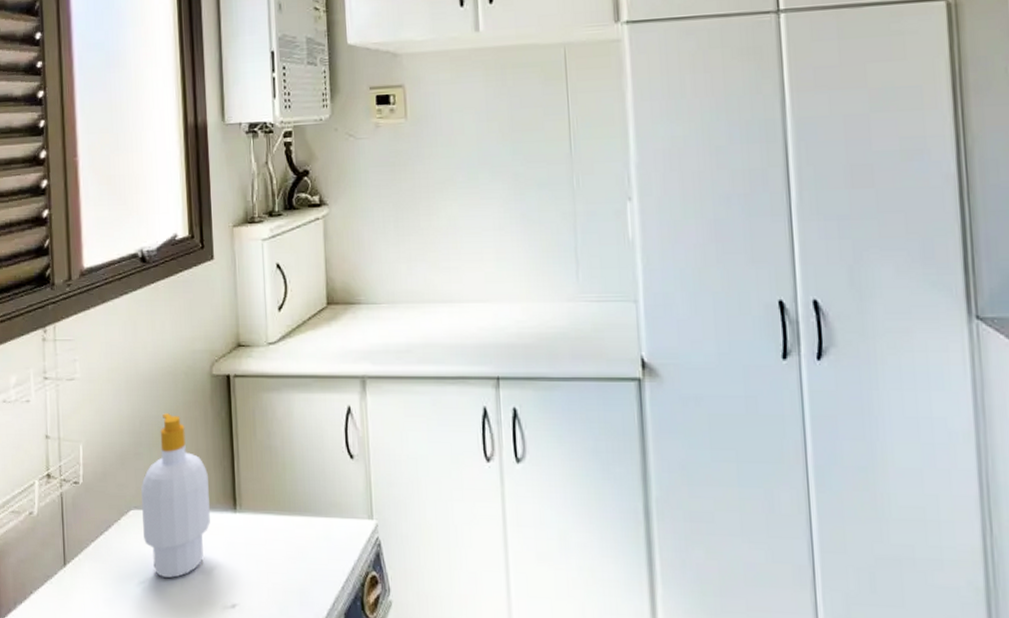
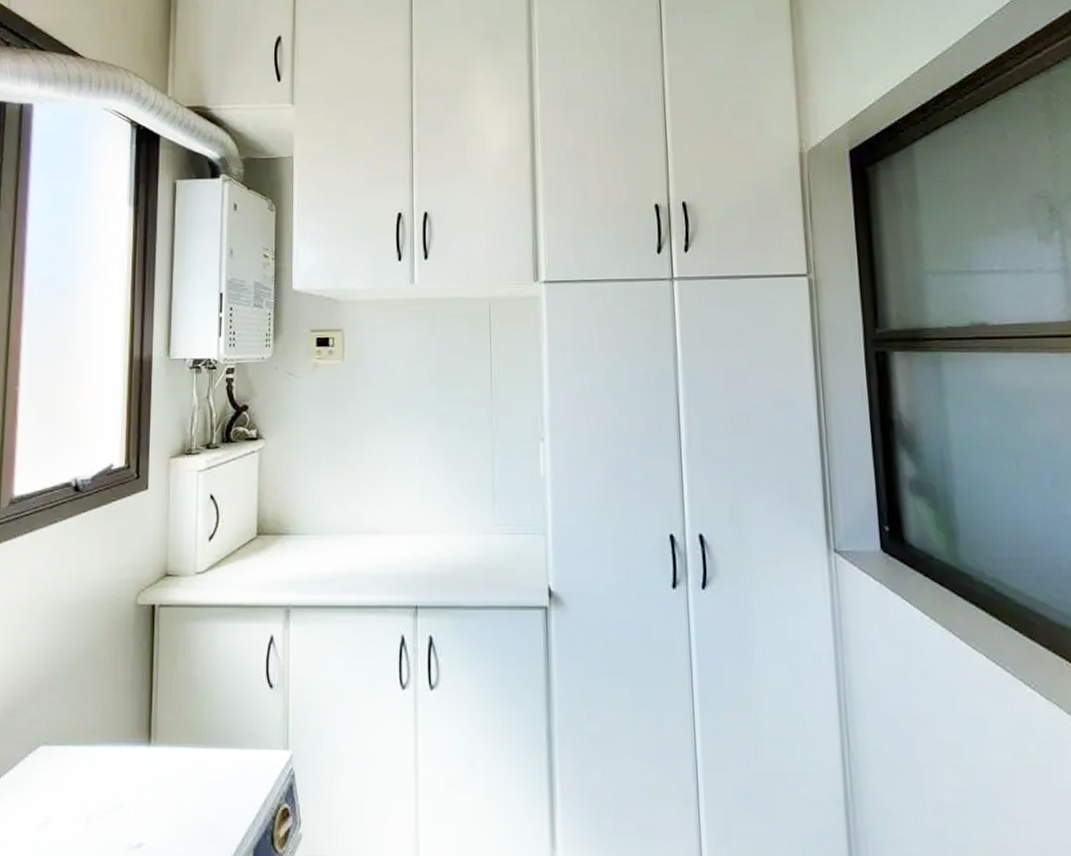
soap bottle: present [141,413,210,578] -> none [51,644,124,818]

